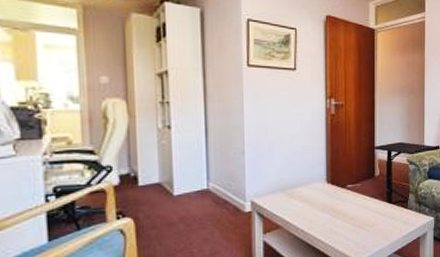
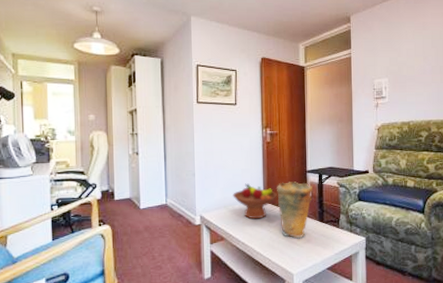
fruit bowl: none [290,162,342,203] -> present [233,183,277,220]
vase: none [341,159,381,222] -> present [277,181,312,239]

